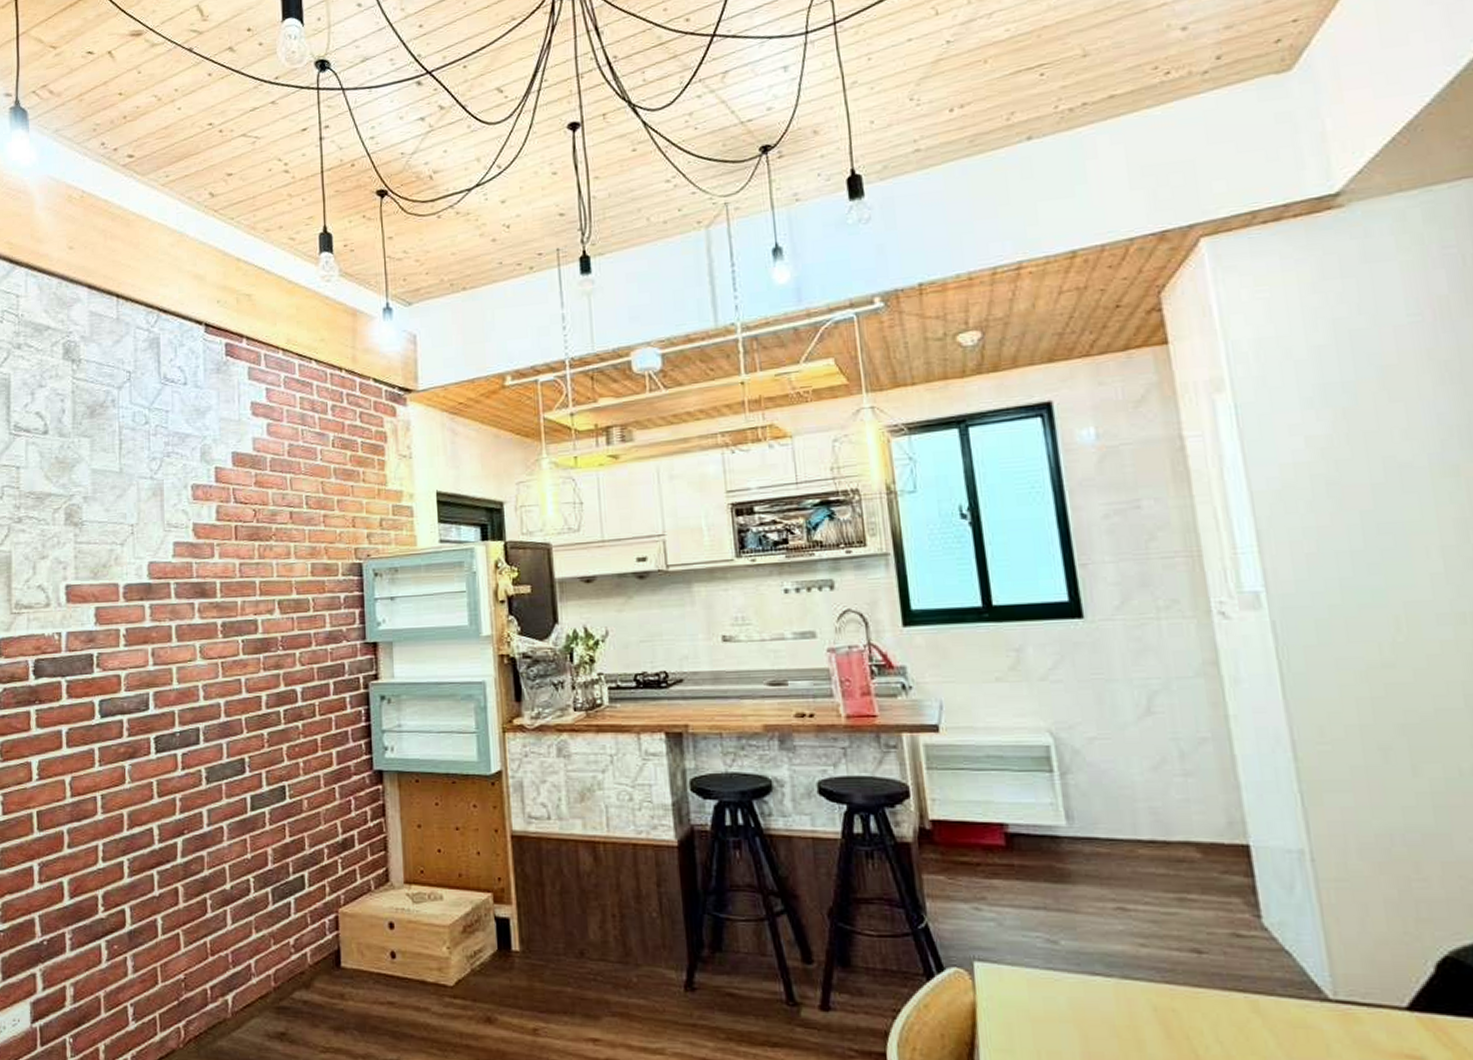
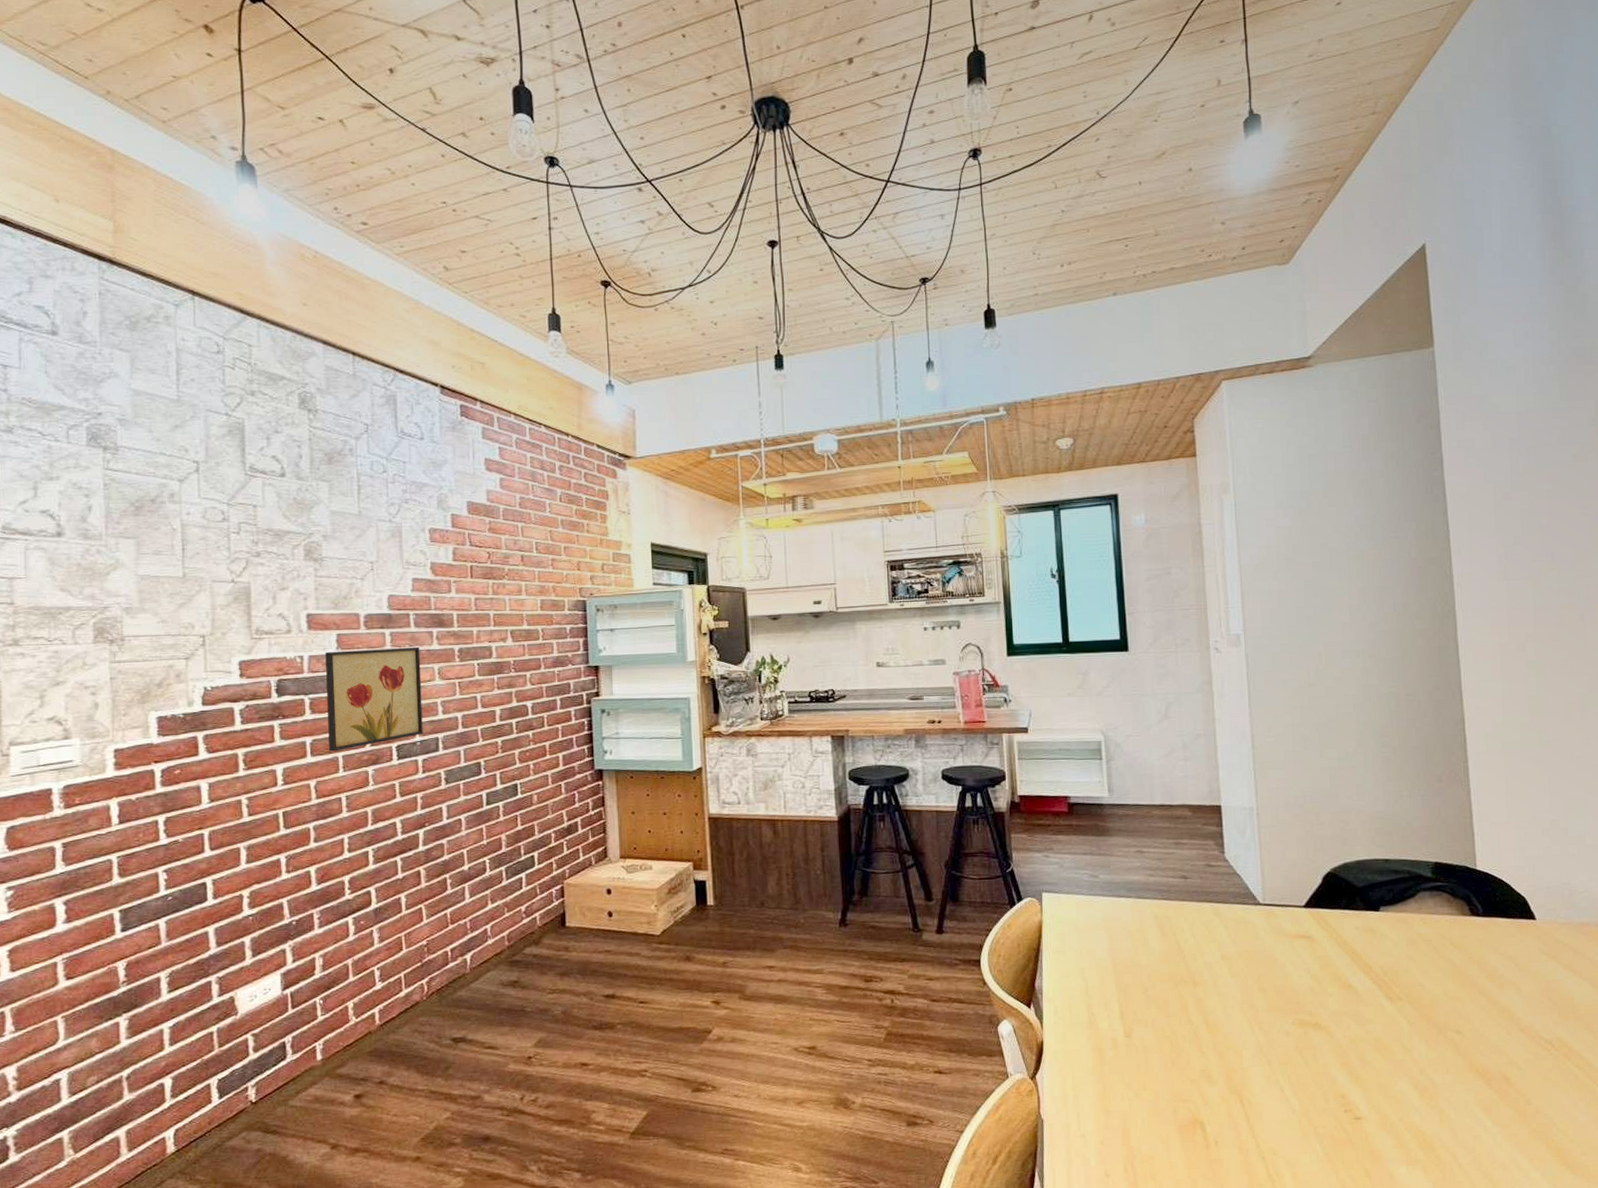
wall art: none [83,621,183,743] -> present [325,646,423,752]

